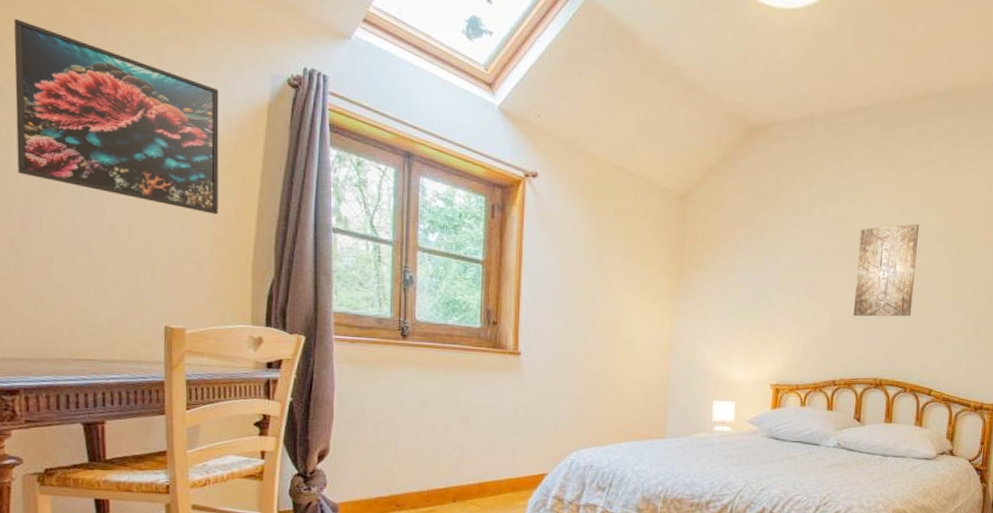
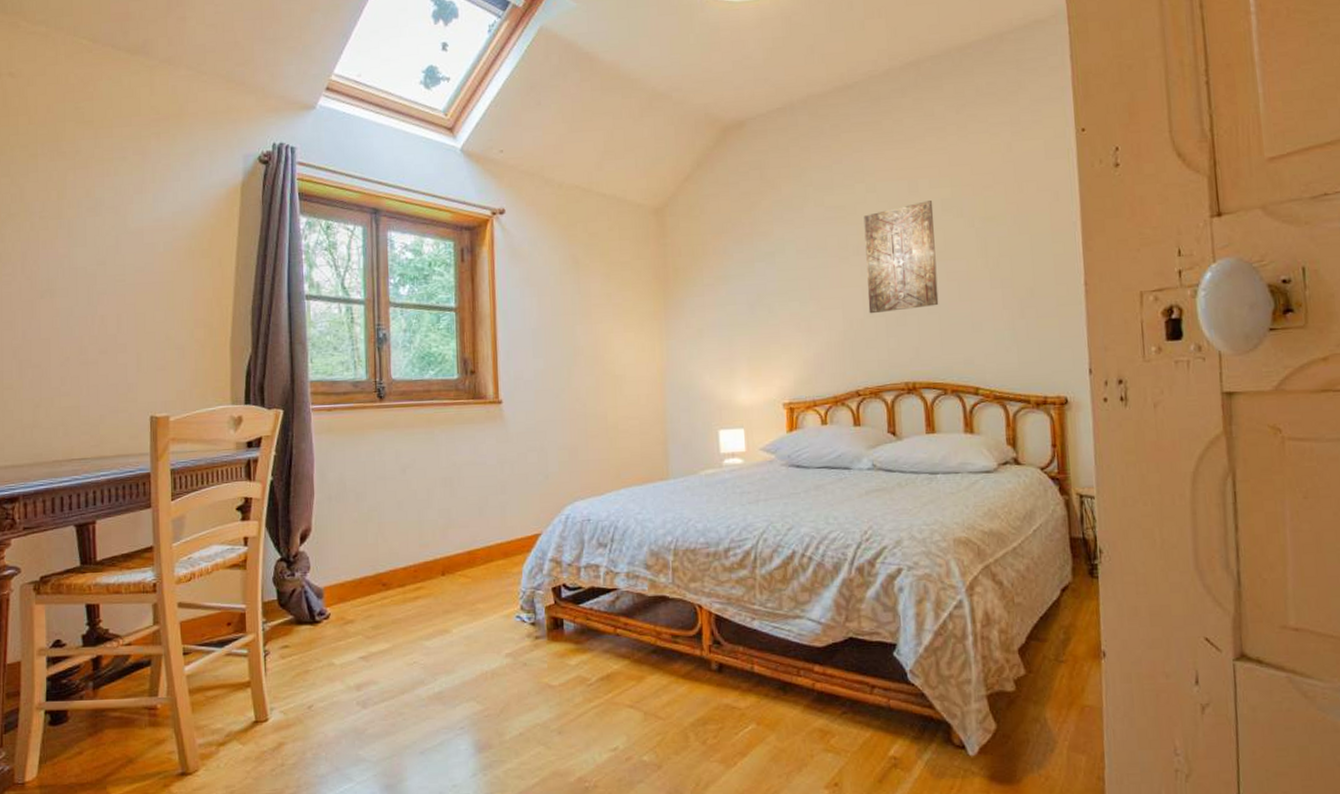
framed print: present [14,18,219,215] -> none [19,142,198,298]

